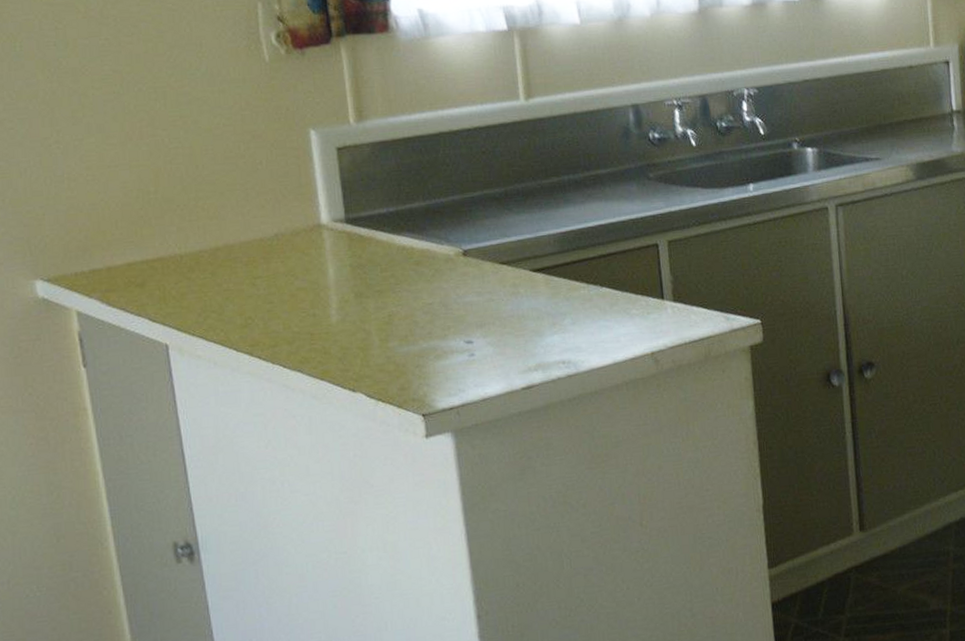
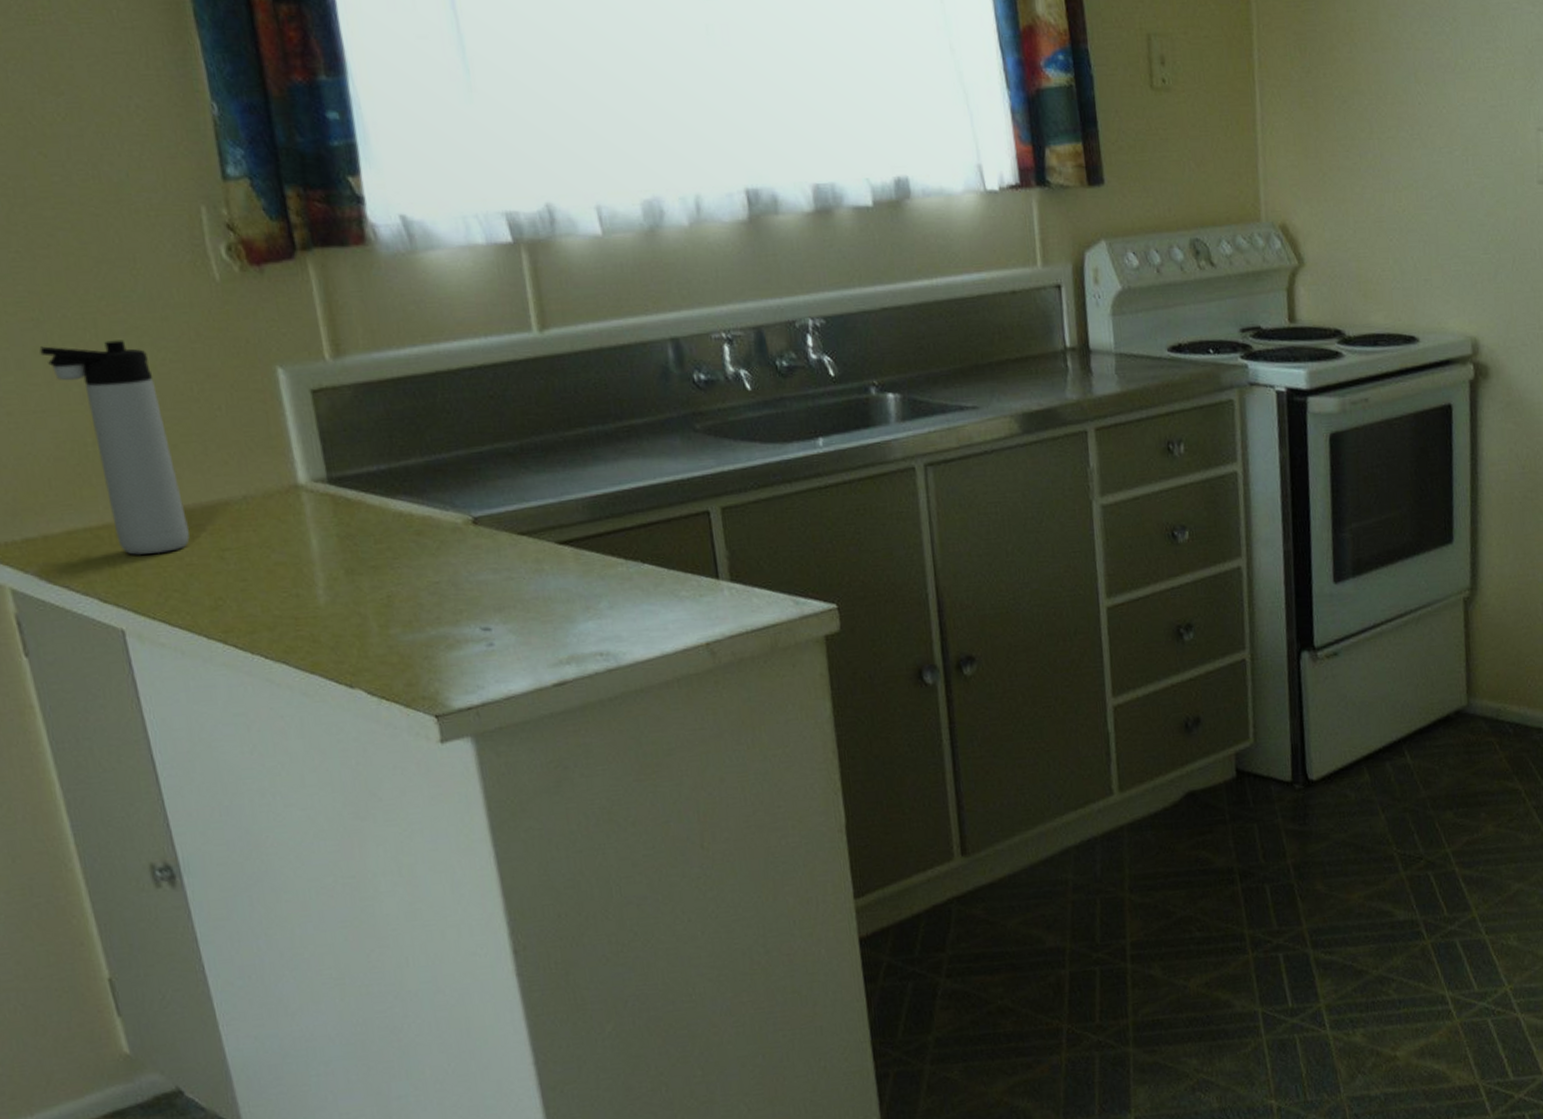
thermos bottle: none [118,108,228,283] -> present [39,340,190,555]

